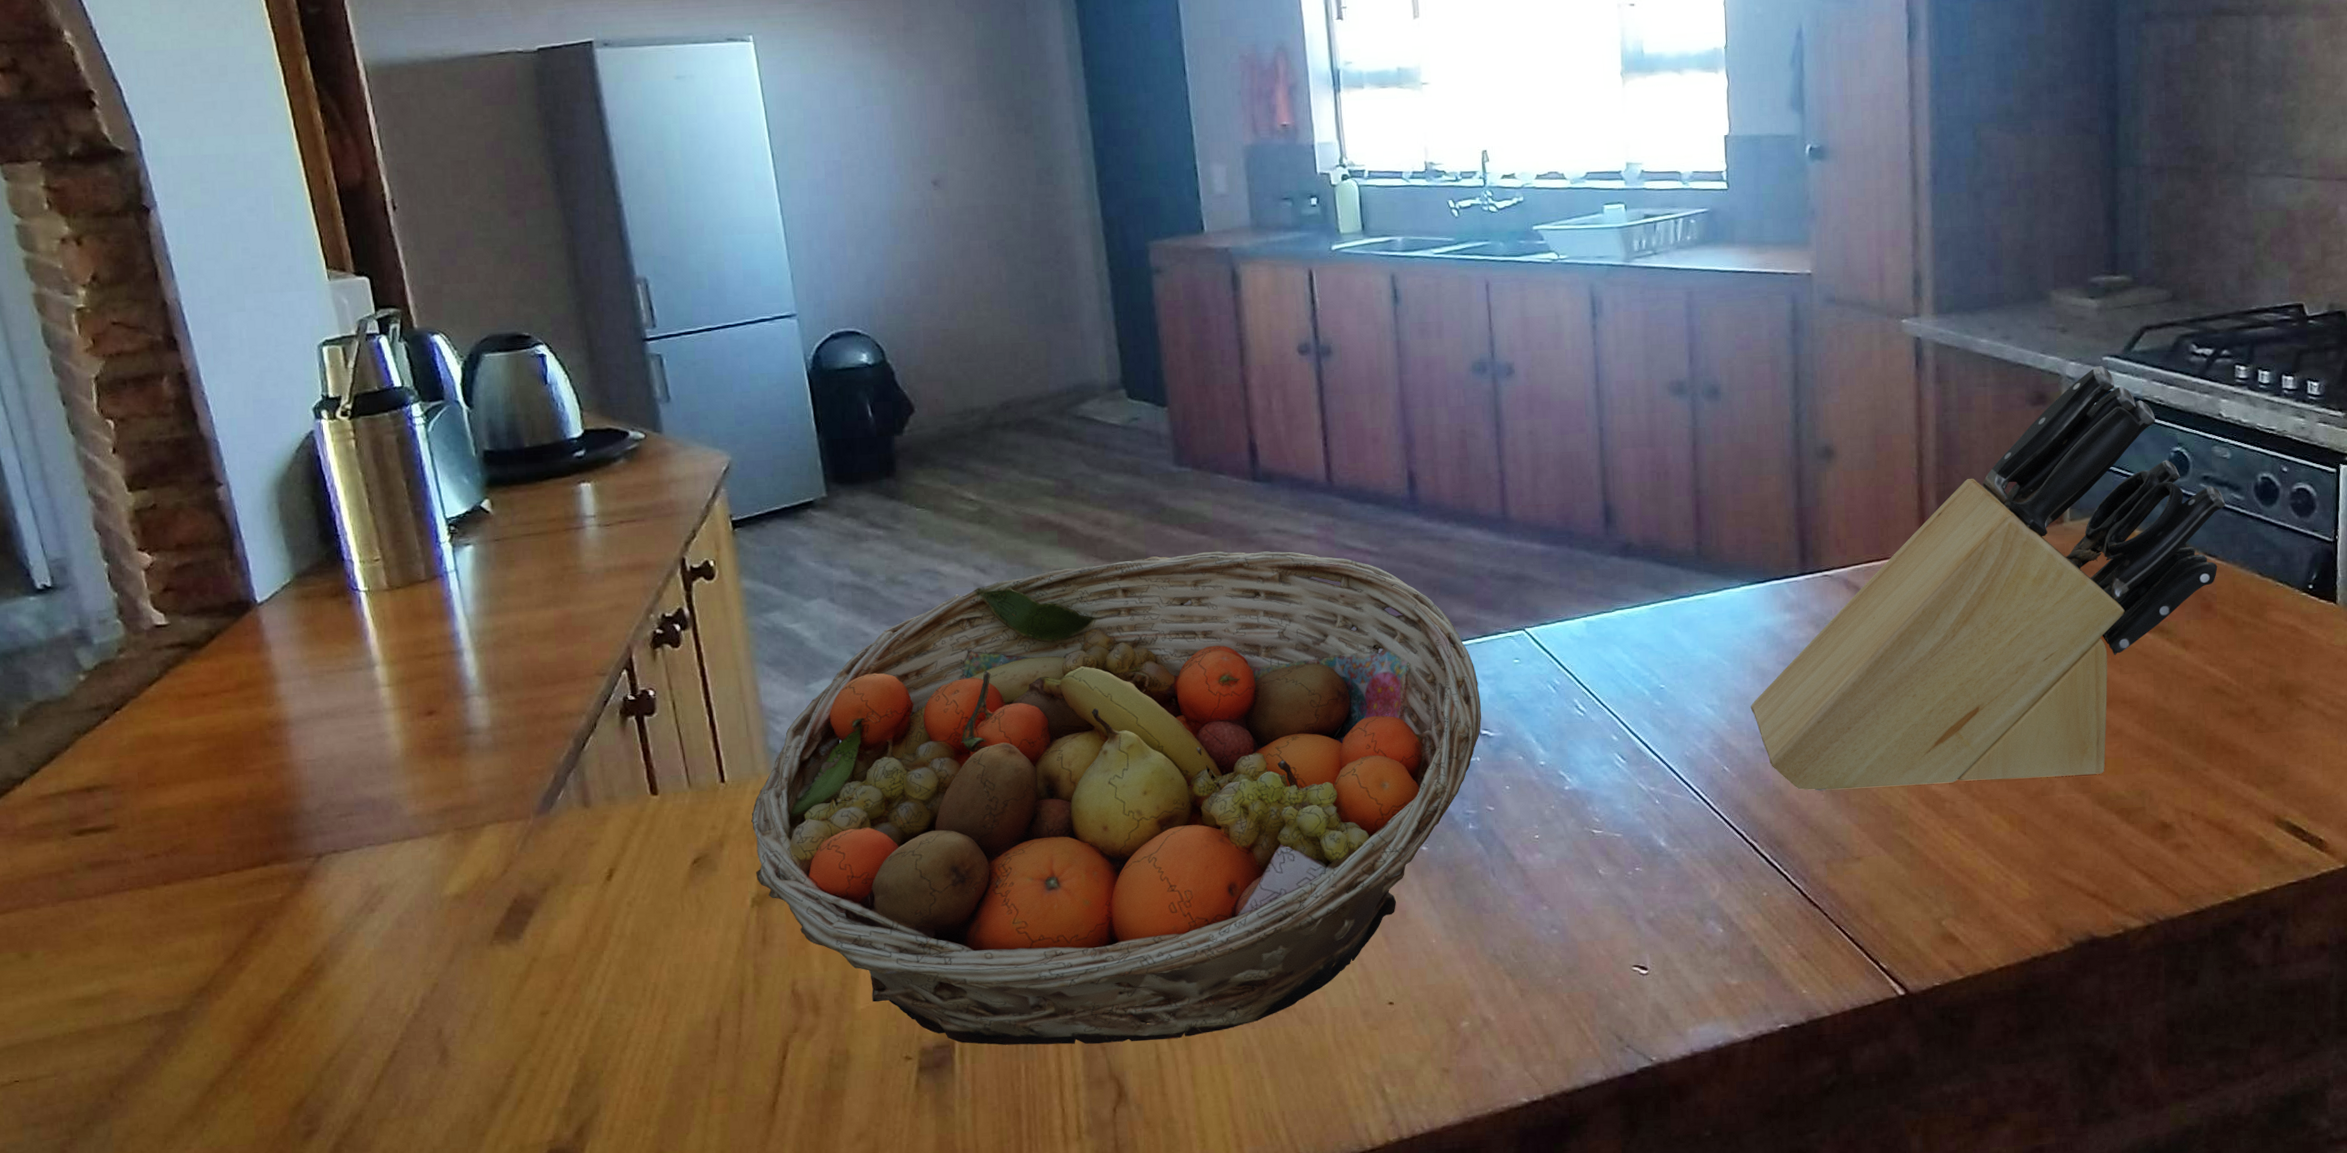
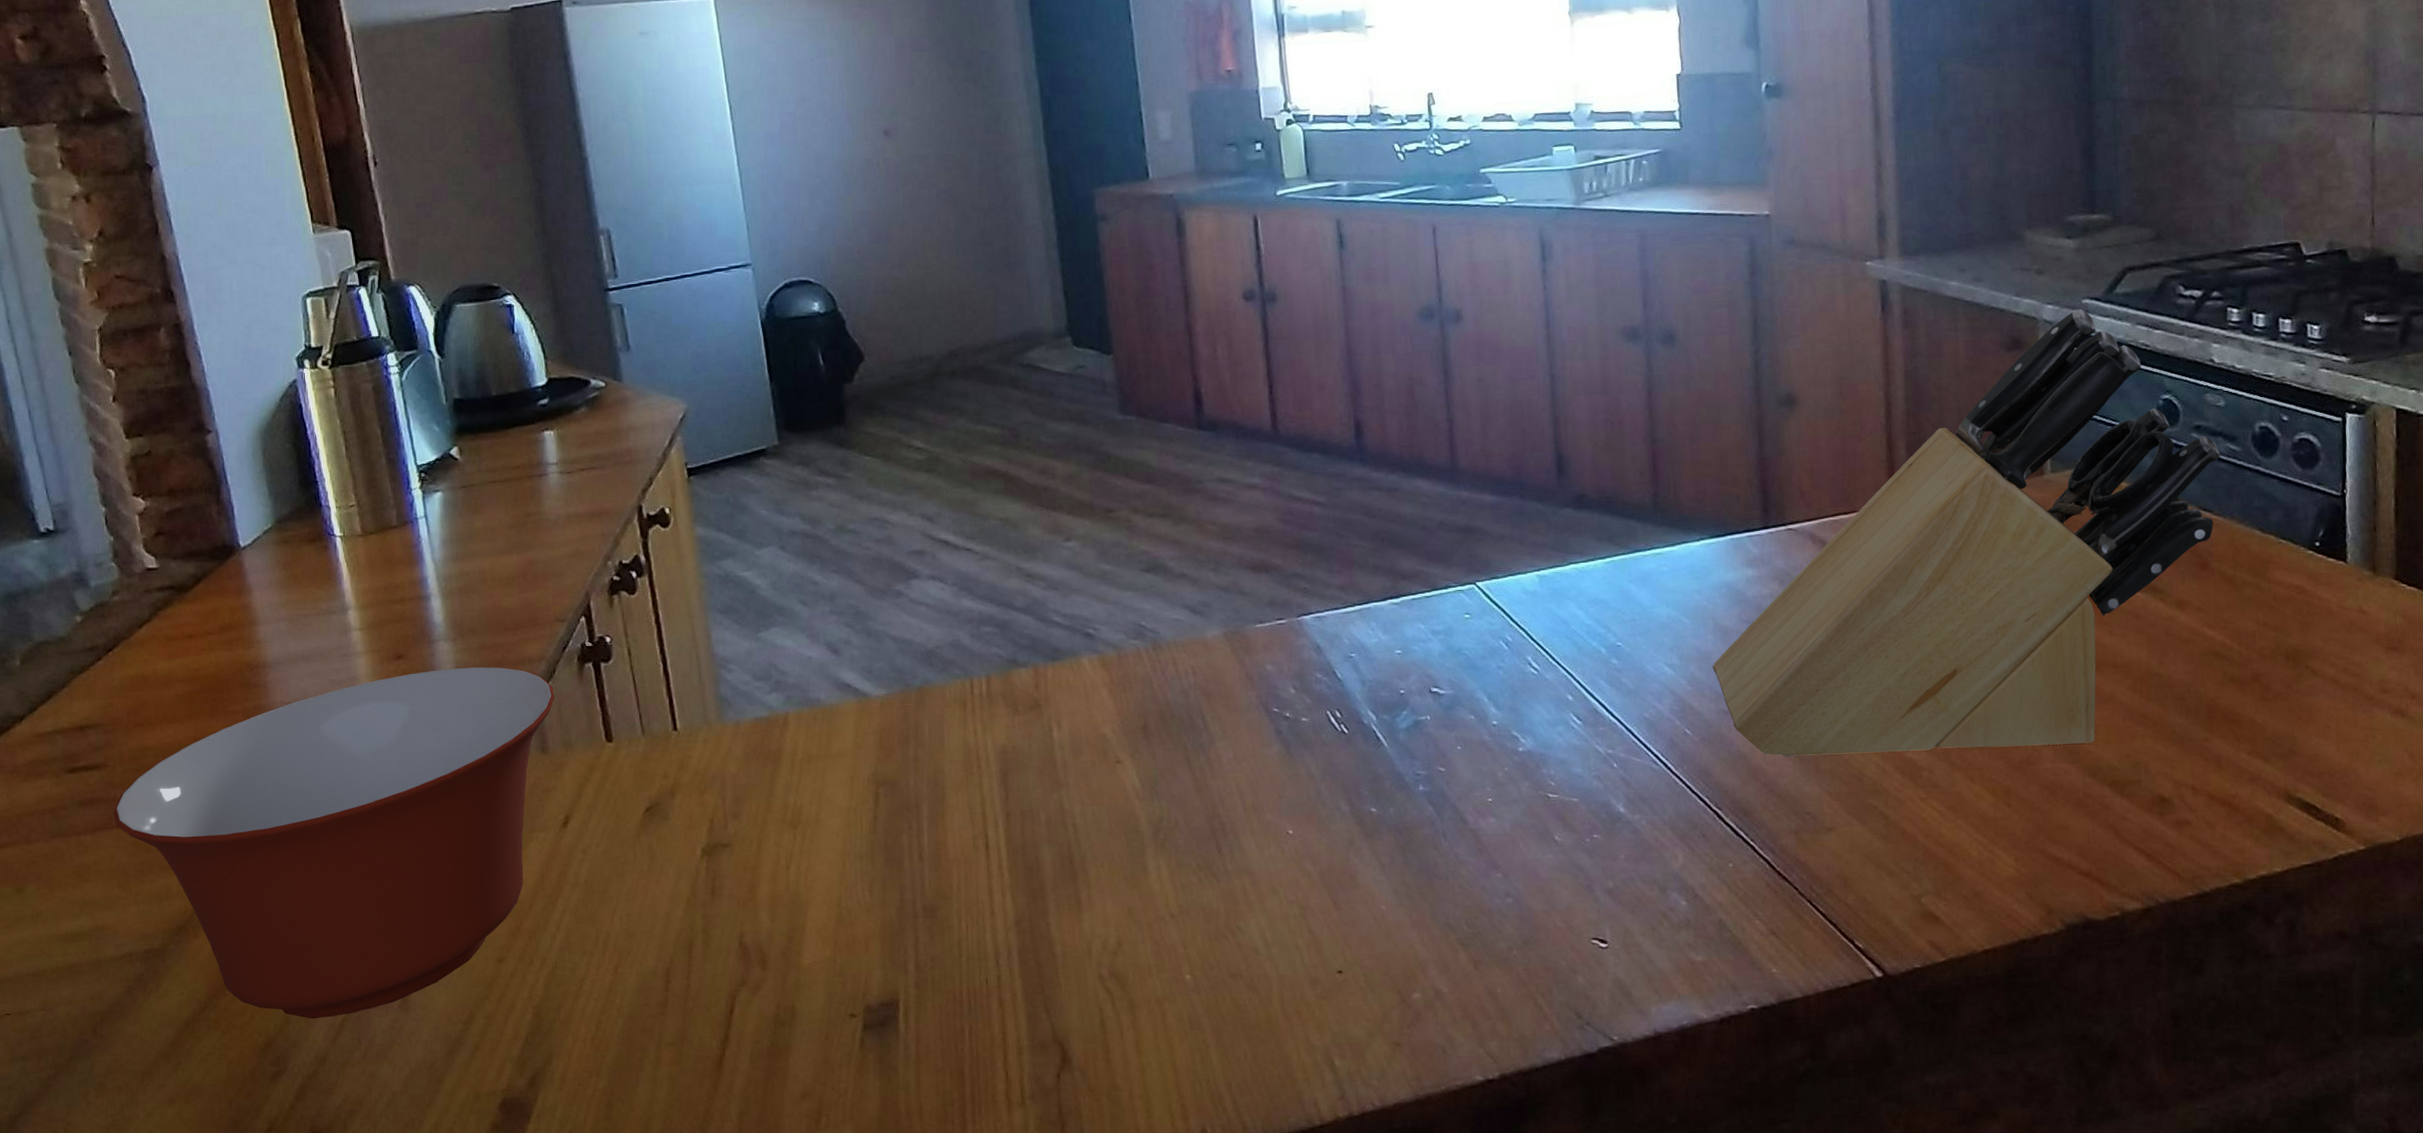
mixing bowl: none [125,721,596,1077] -> present [113,667,555,1019]
fruit basket: present [751,551,1482,1045] -> none [702,500,1432,1007]

